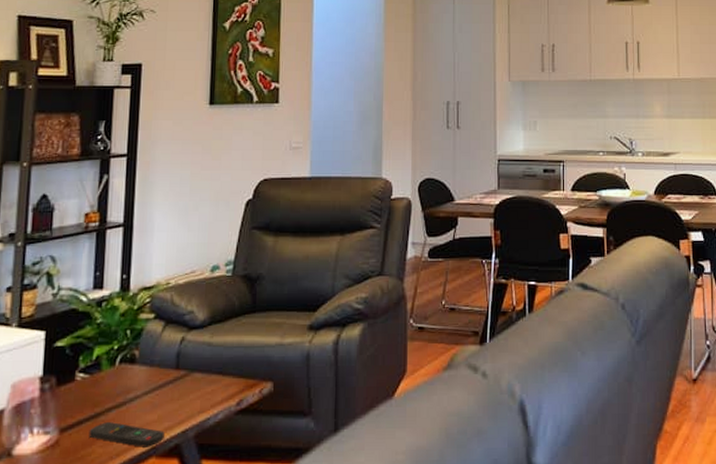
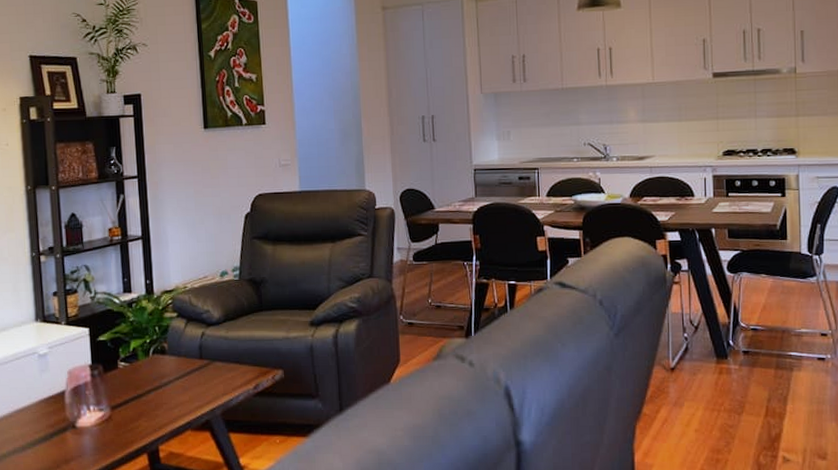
remote control: present [89,422,164,447] -> none [134,402,196,422]

